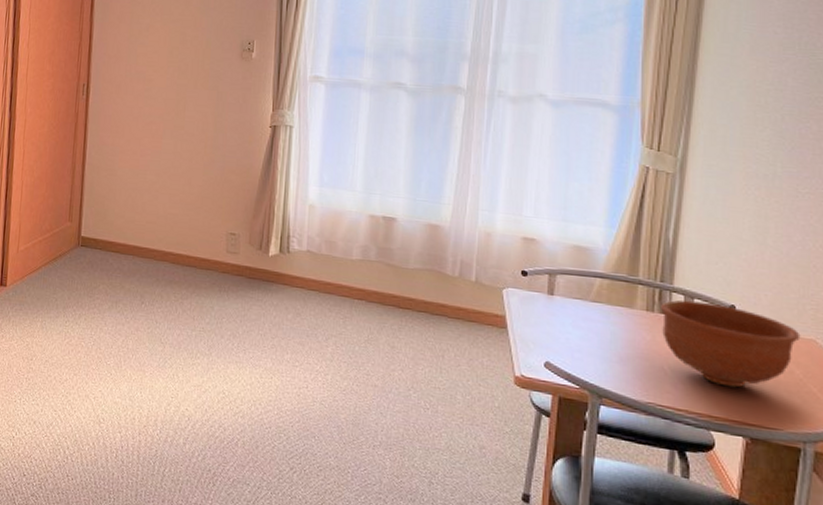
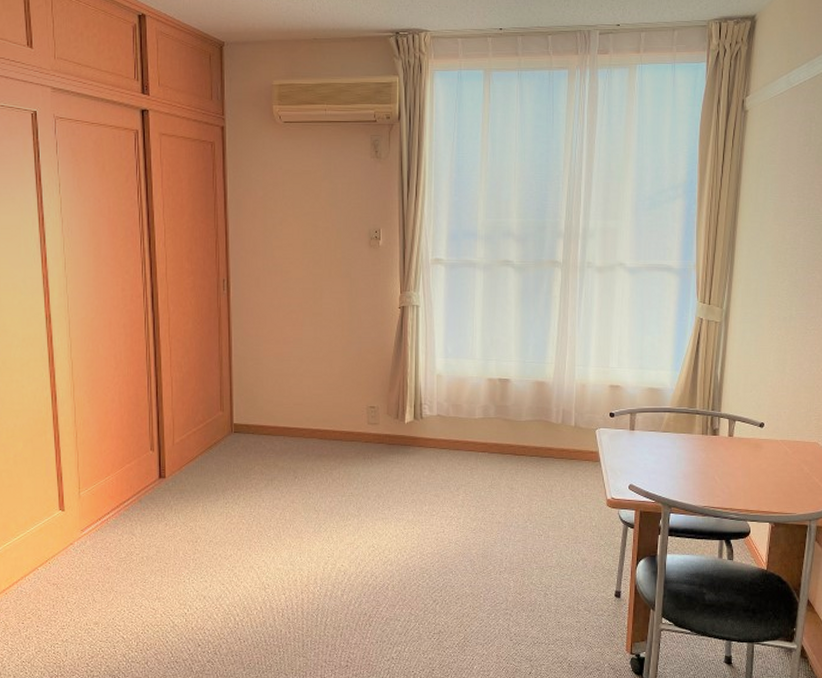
bowl: present [659,300,801,388] -> none [711,422,808,486]

